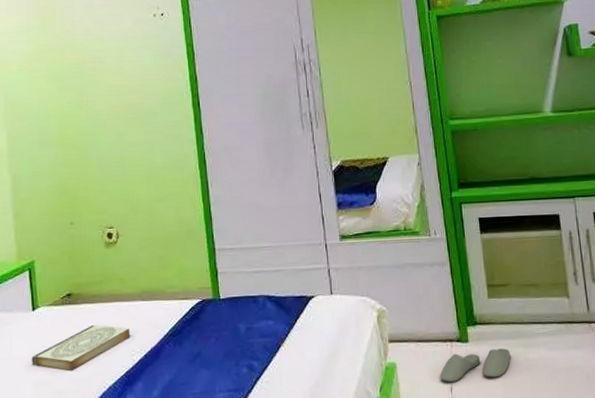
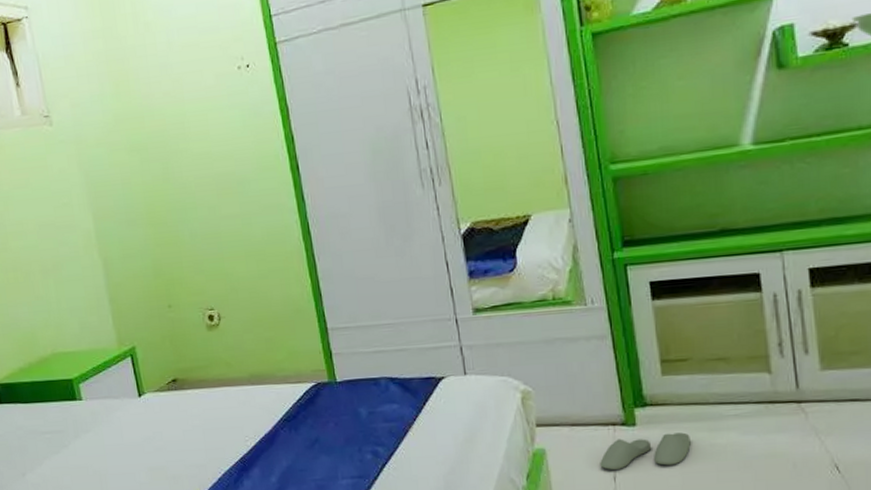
book: present [31,324,131,372] -> none [143,410,243,457]

